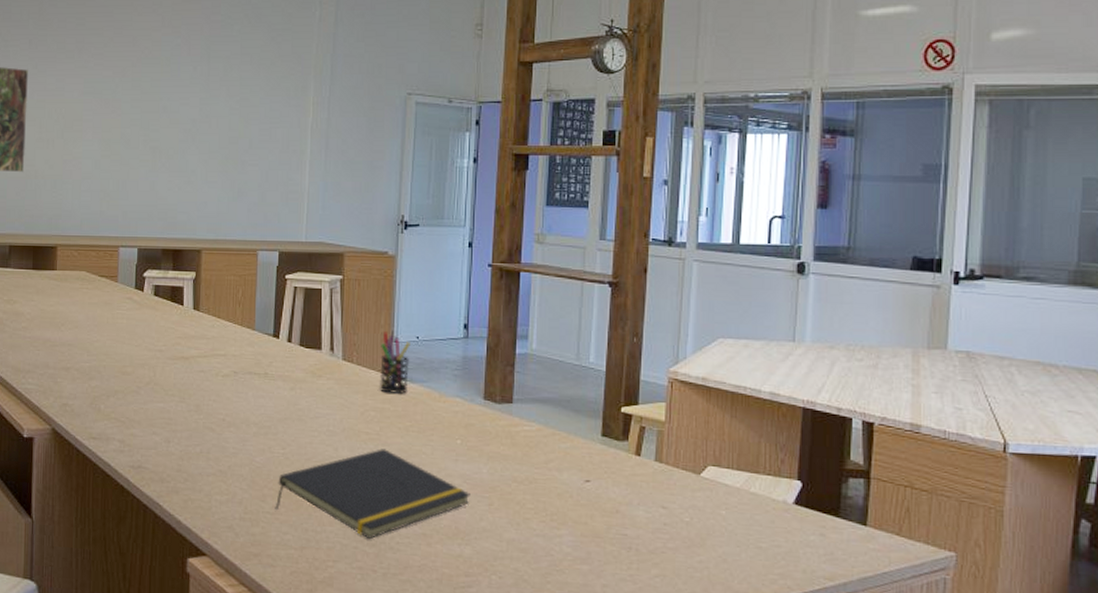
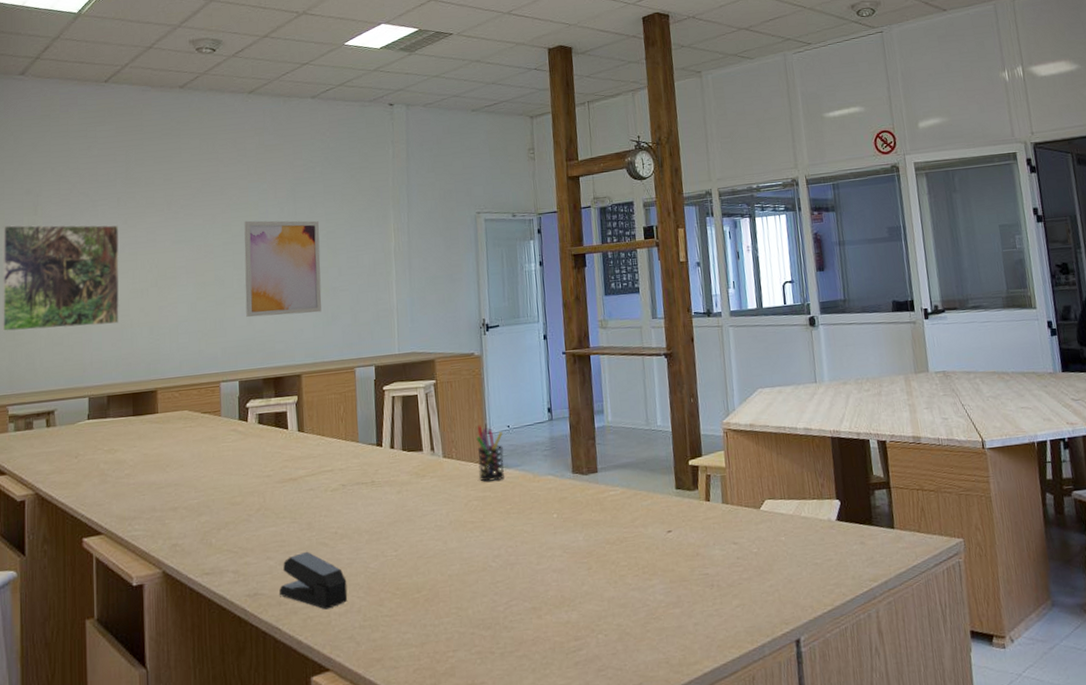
wall art: none [150,77,233,186] -> present [244,220,322,318]
stapler: none [163,433,231,495] -> present [279,551,348,610]
notepad: present [275,449,470,540] -> none [393,534,571,623]

